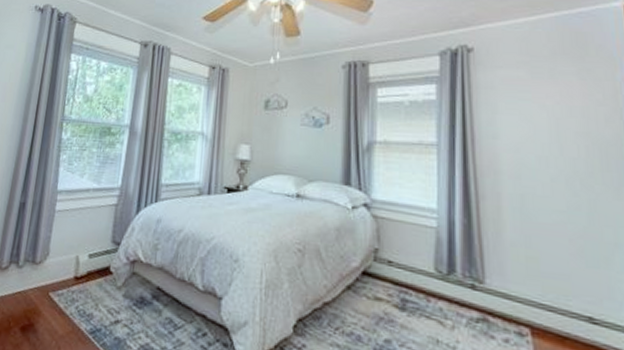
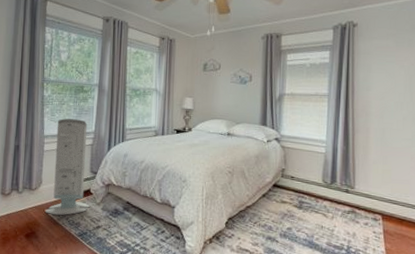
air purifier: none [49,169,113,302] -> present [45,119,90,215]

